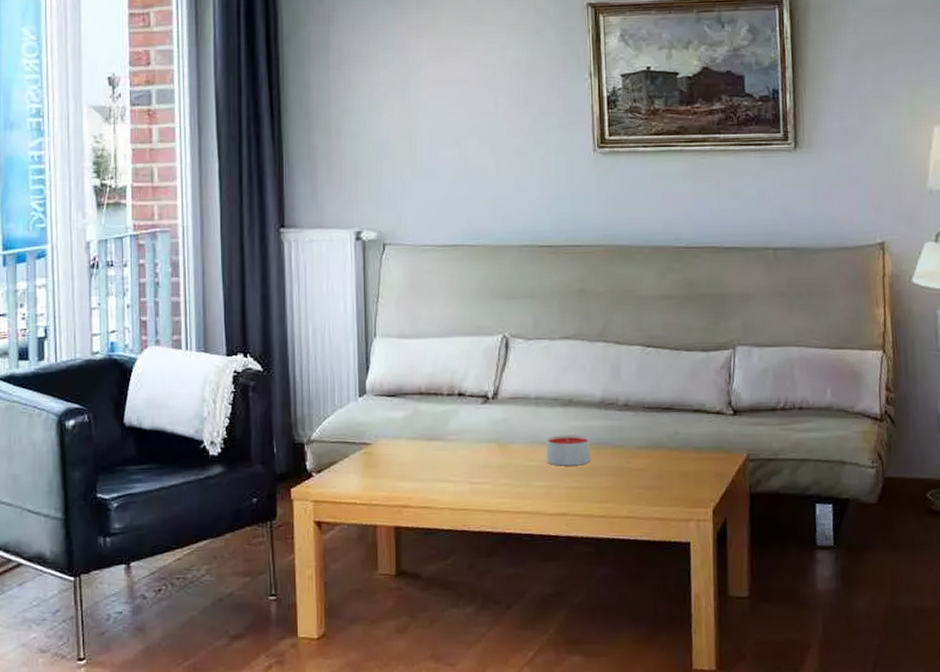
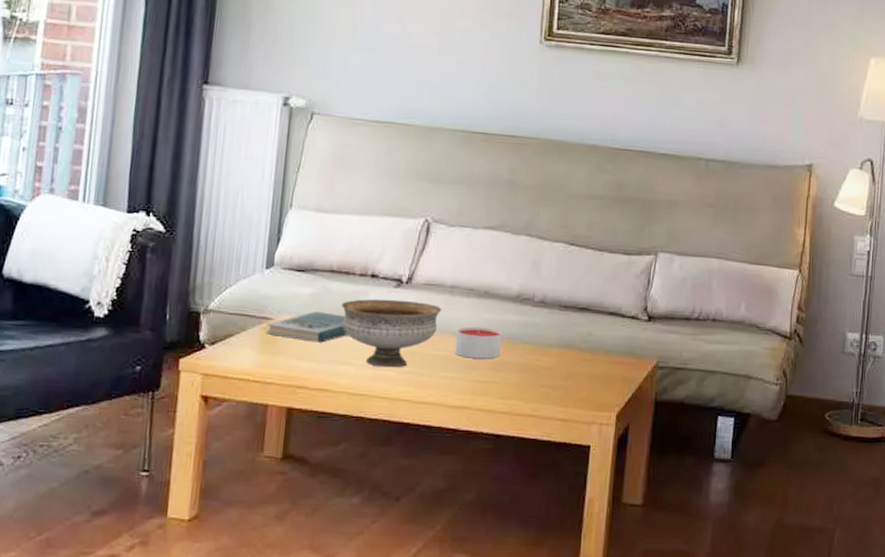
book: none [366,433,443,463] -> present [265,311,348,343]
bowl: none [433,415,530,482] -> present [341,298,442,368]

